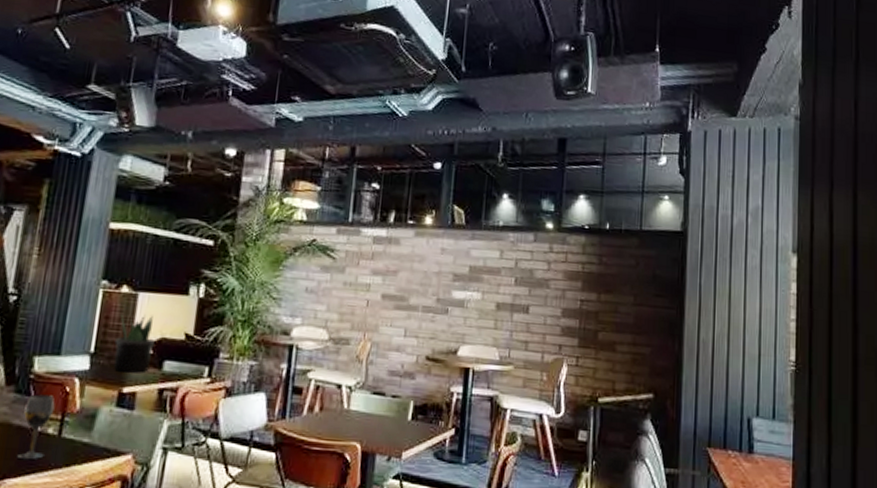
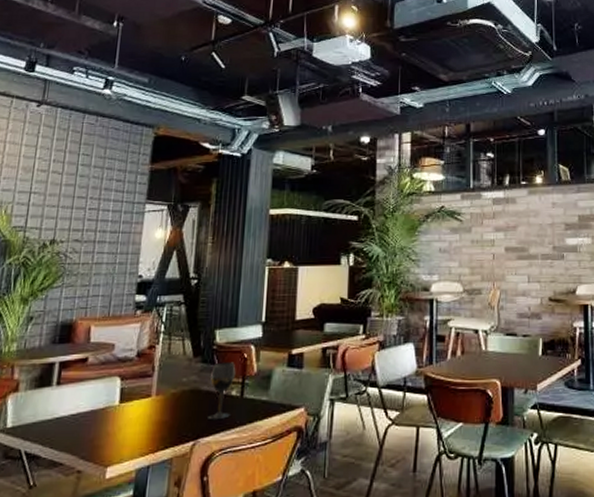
planter: present [113,314,155,373] -> none [282,285,315,336]

